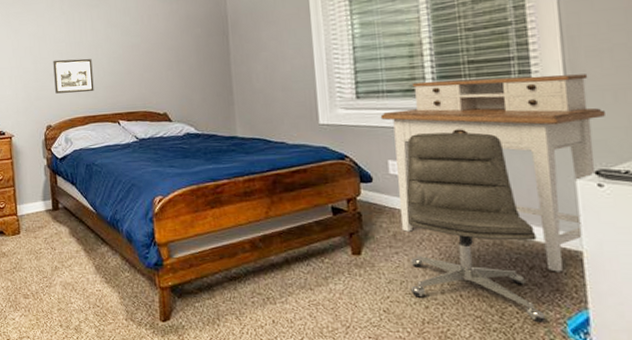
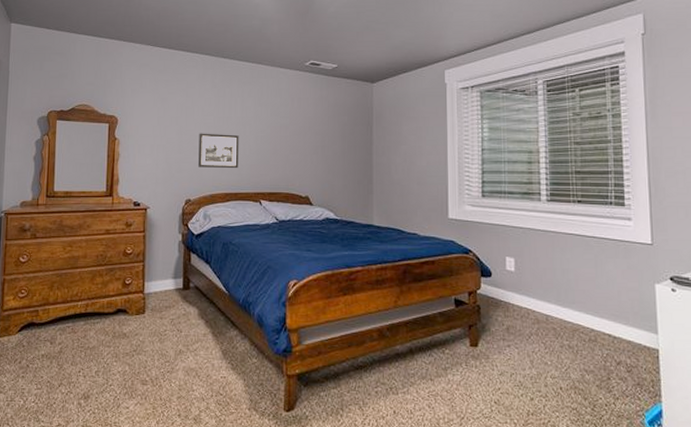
desk: present [380,74,607,272] -> none [501,186,680,368]
chair: present [406,132,546,323] -> none [518,234,629,415]

